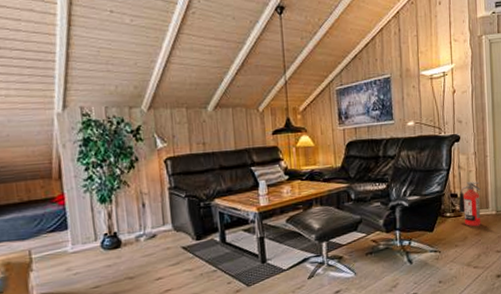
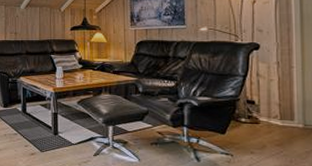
fire extinguisher: present [459,181,481,227] -> none [256,90,284,137]

